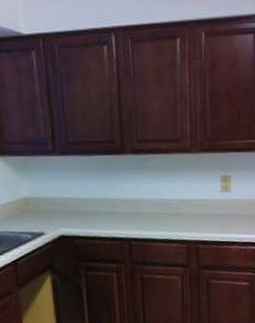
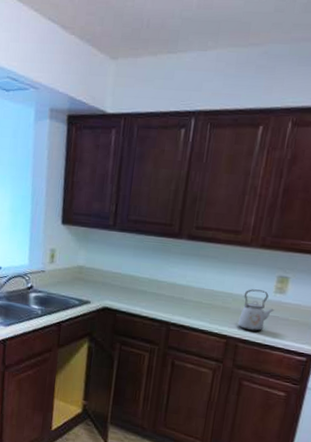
kettle: none [194,191,224,232] -> present [238,289,274,332]

